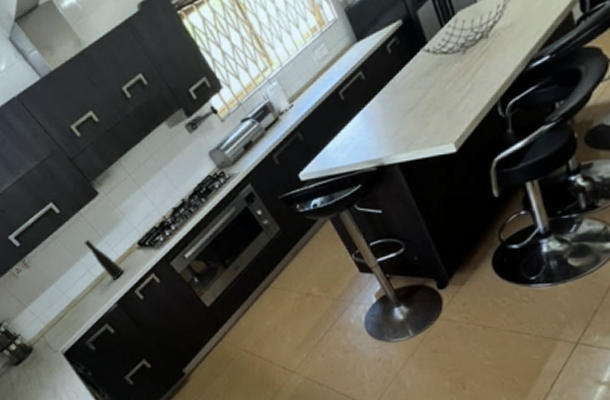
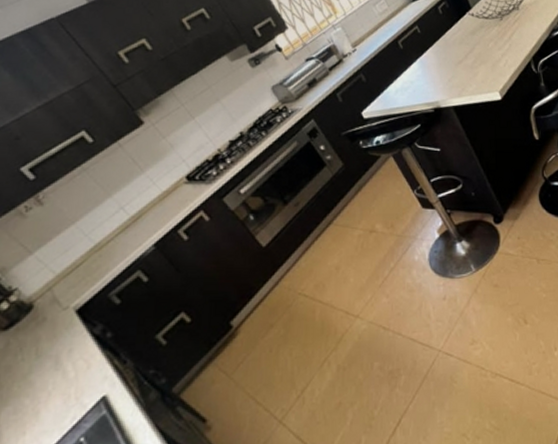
vase: present [84,239,124,280] -> none [119,173,167,218]

